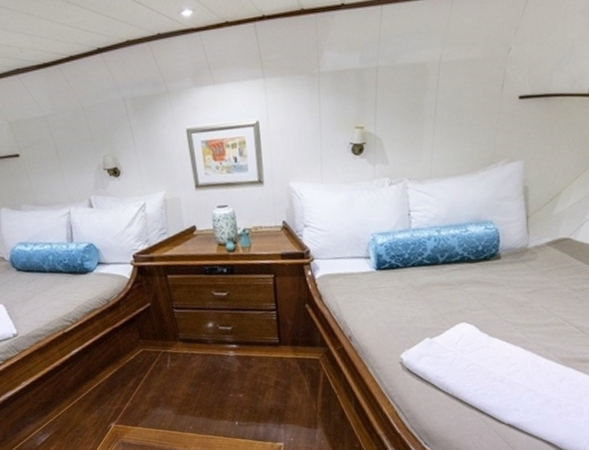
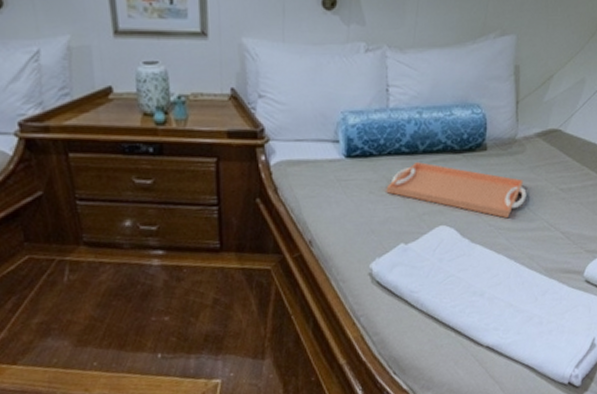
serving tray: none [411,271,540,316] -> present [386,162,527,219]

